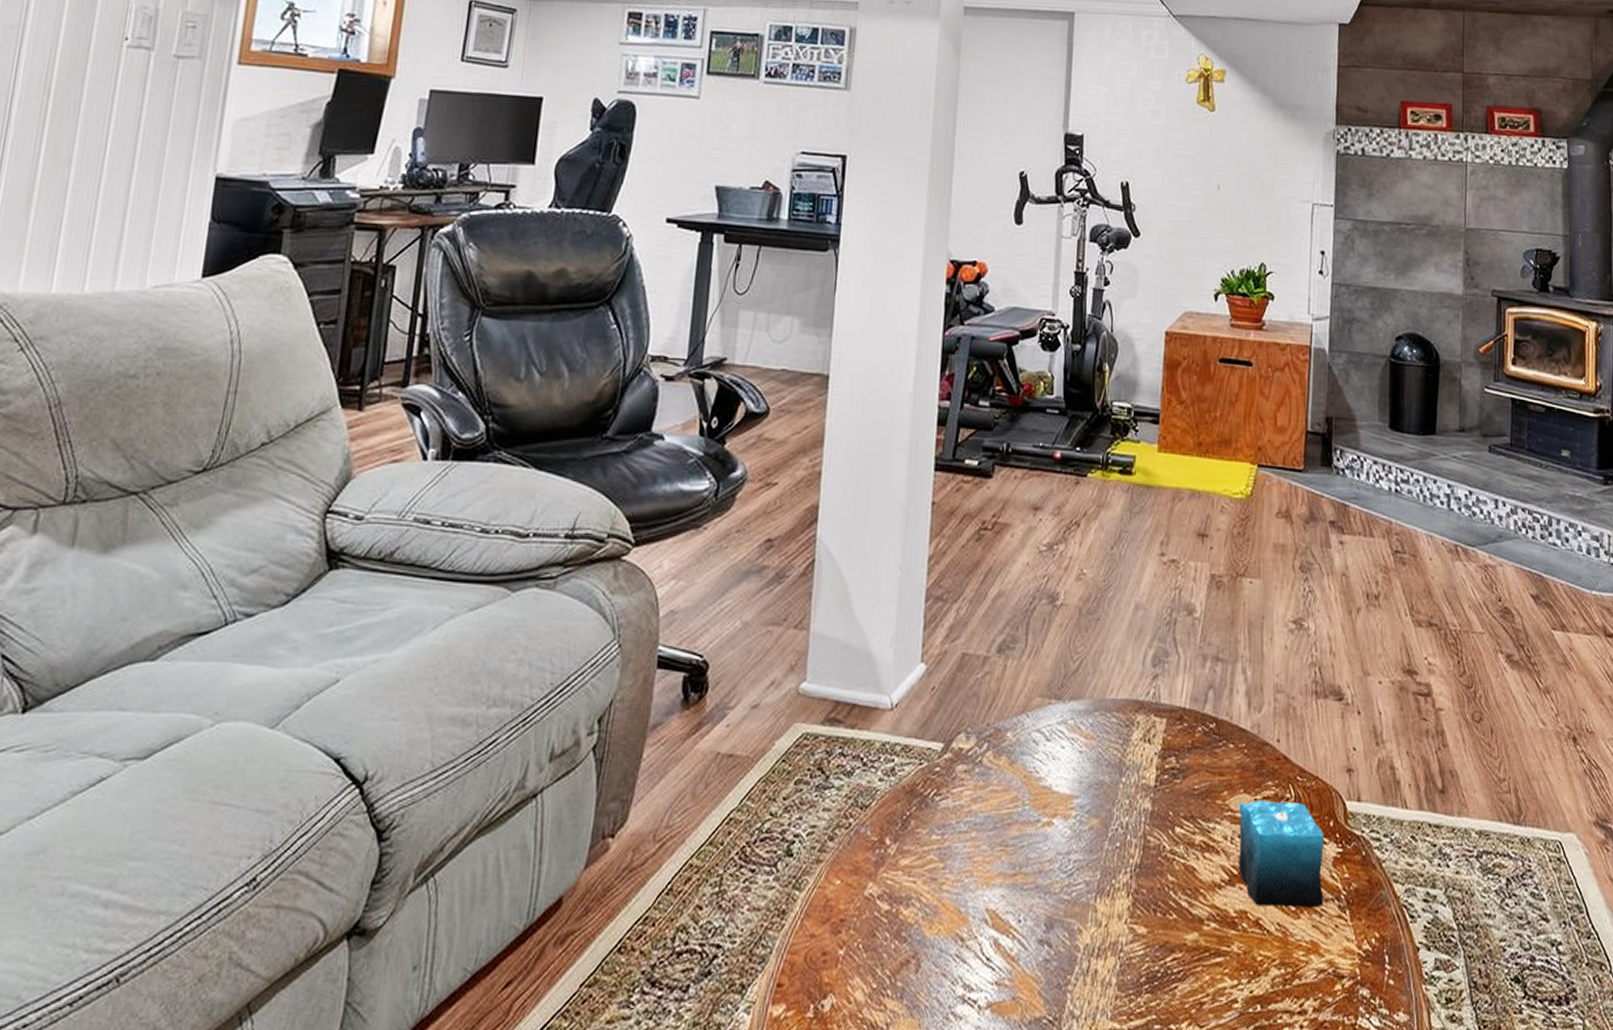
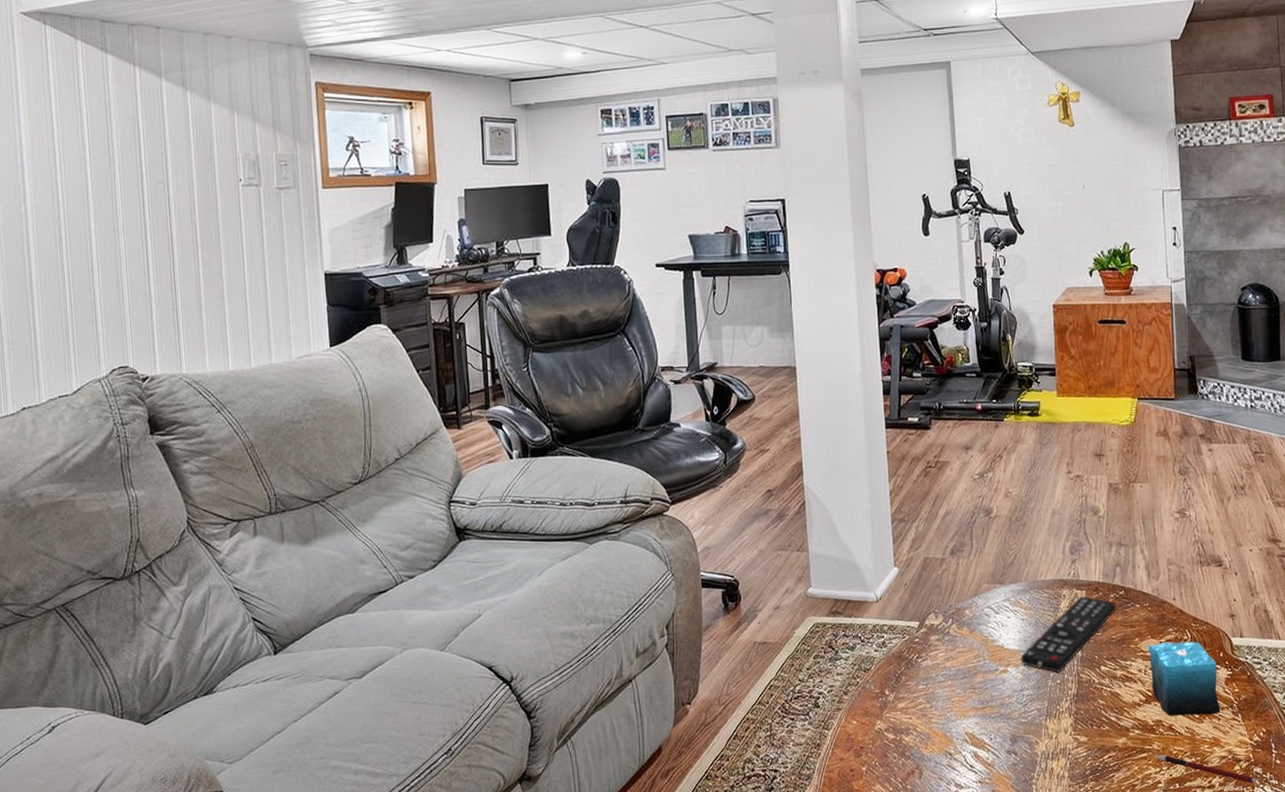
remote control: none [1071,726,1204,833] -> present [1020,595,1116,673]
pen: none [1233,961,1363,1011] -> present [1155,755,1257,783]

